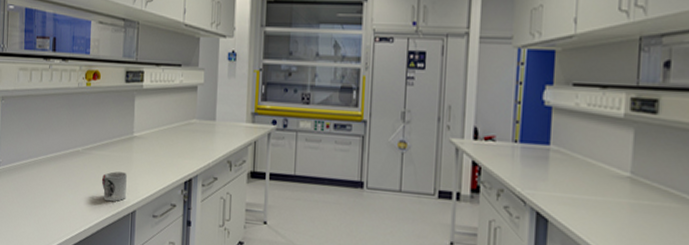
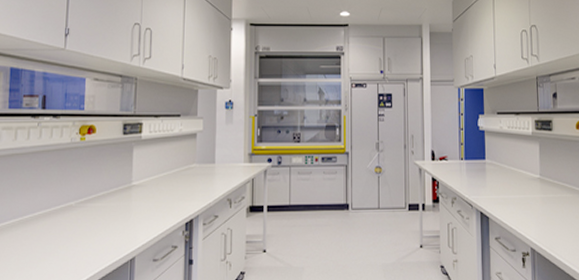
cup: present [101,171,127,202] -> none [97,221,125,252]

